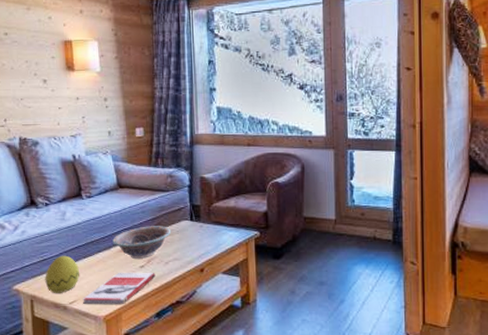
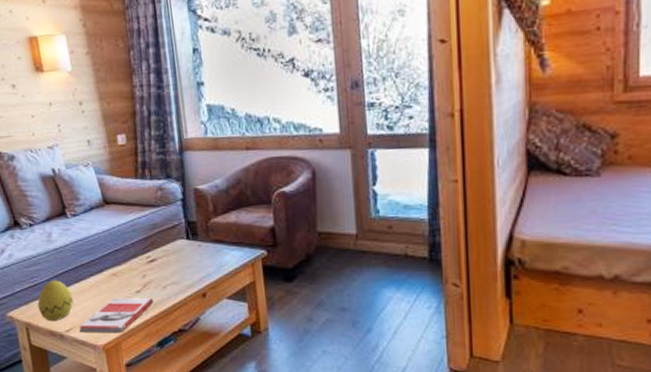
decorative bowl: present [112,226,171,259] -> none [103,246,167,283]

